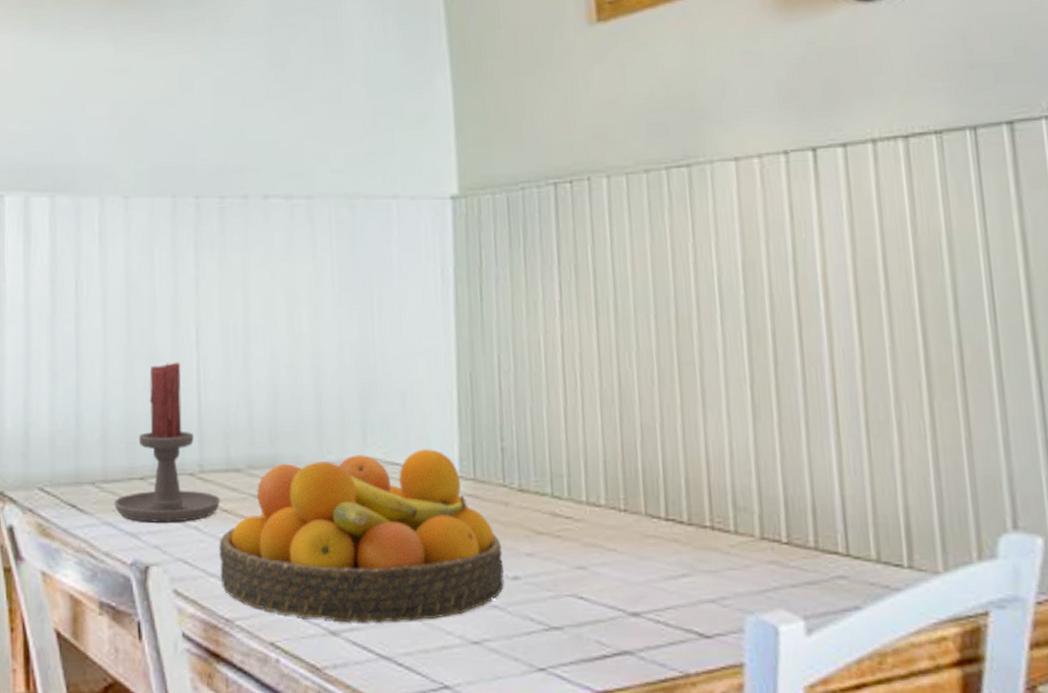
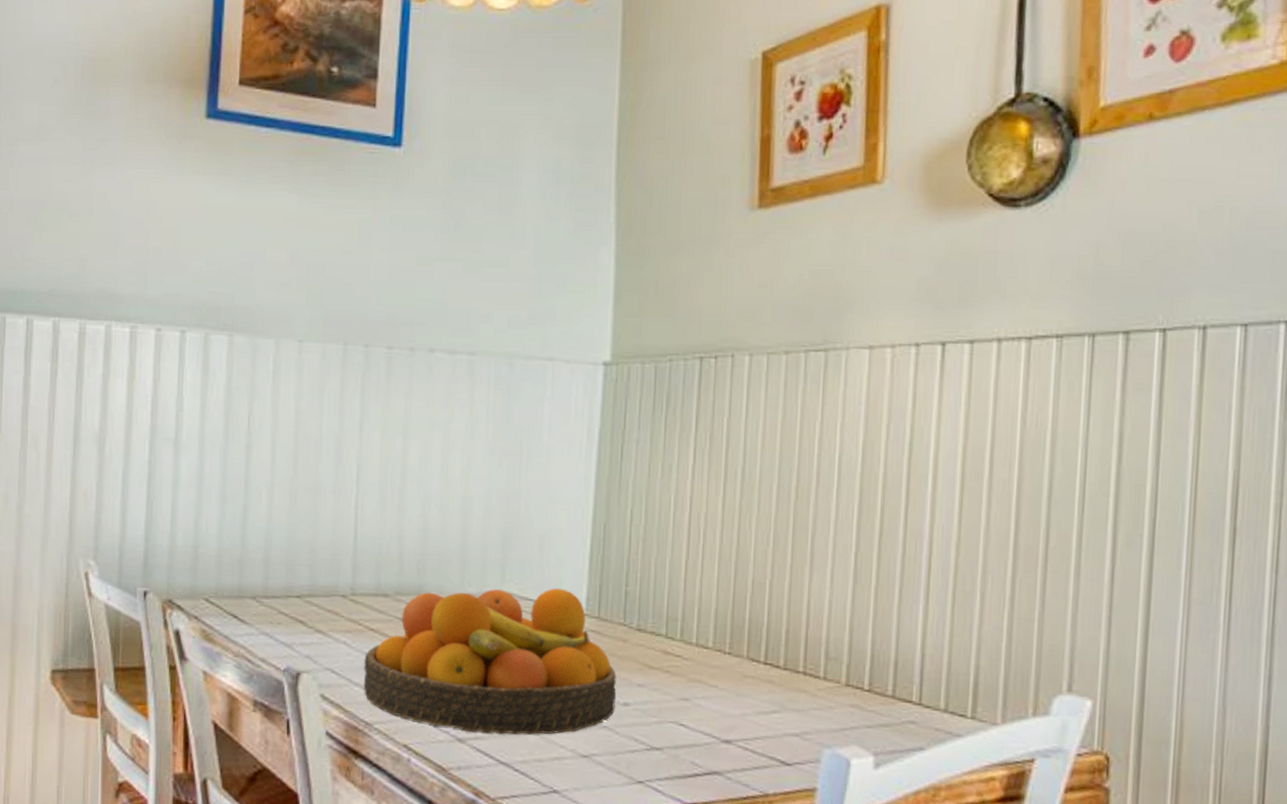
candle holder: present [114,362,221,524] -> none [272,495,369,637]

